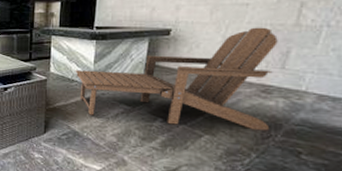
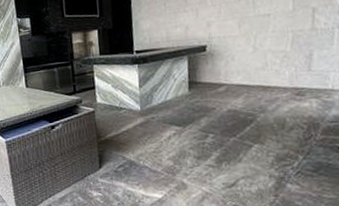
lounge chair: present [75,27,278,131] -> none [122,34,310,142]

